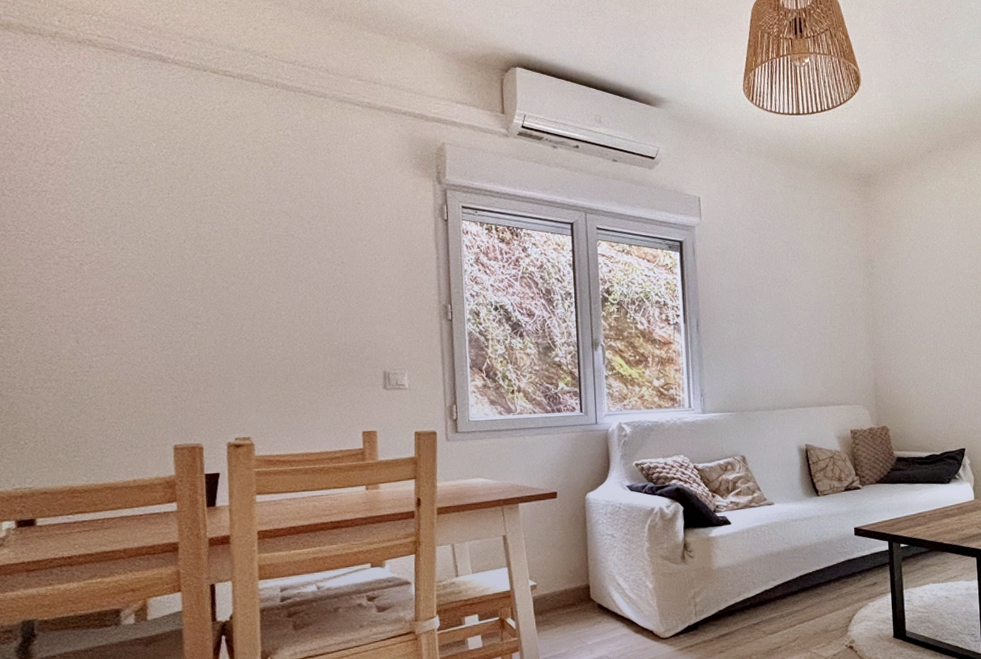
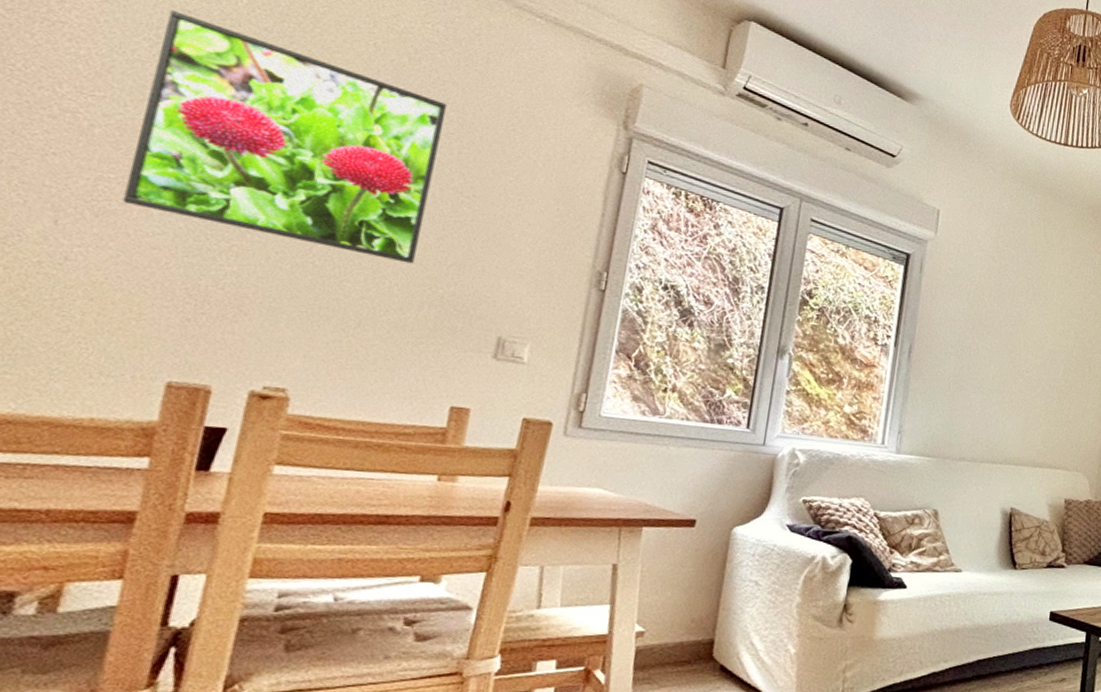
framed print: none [109,164,313,326] -> present [122,10,448,264]

